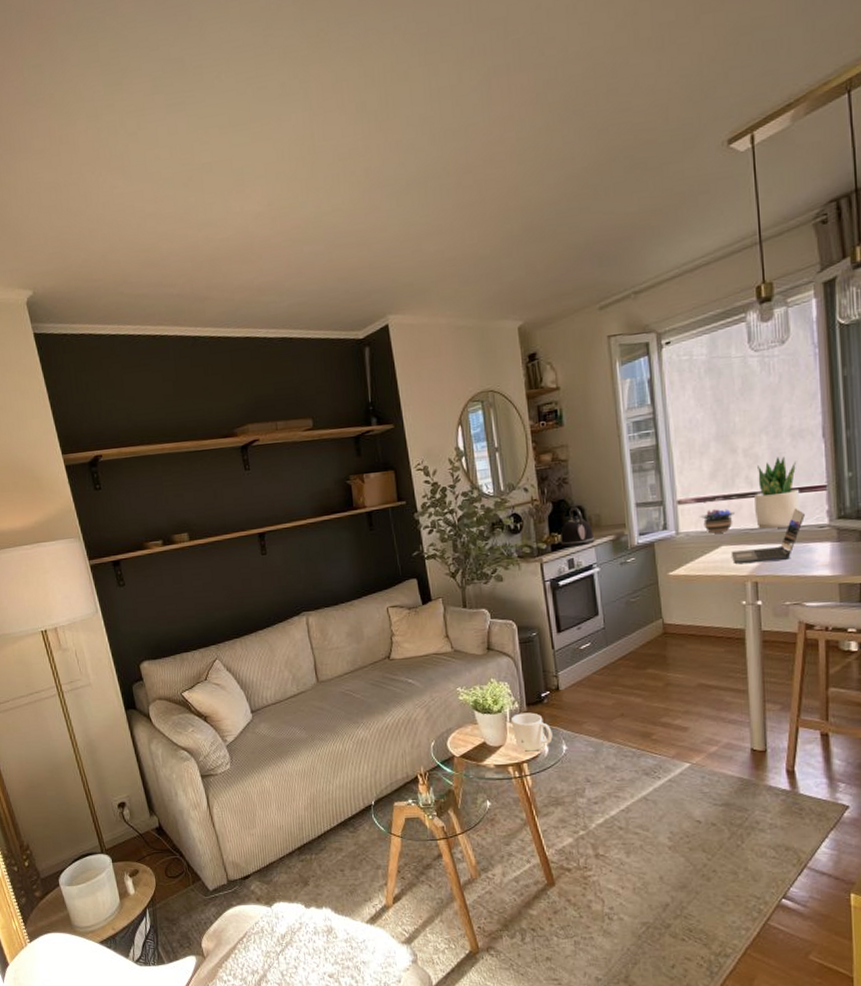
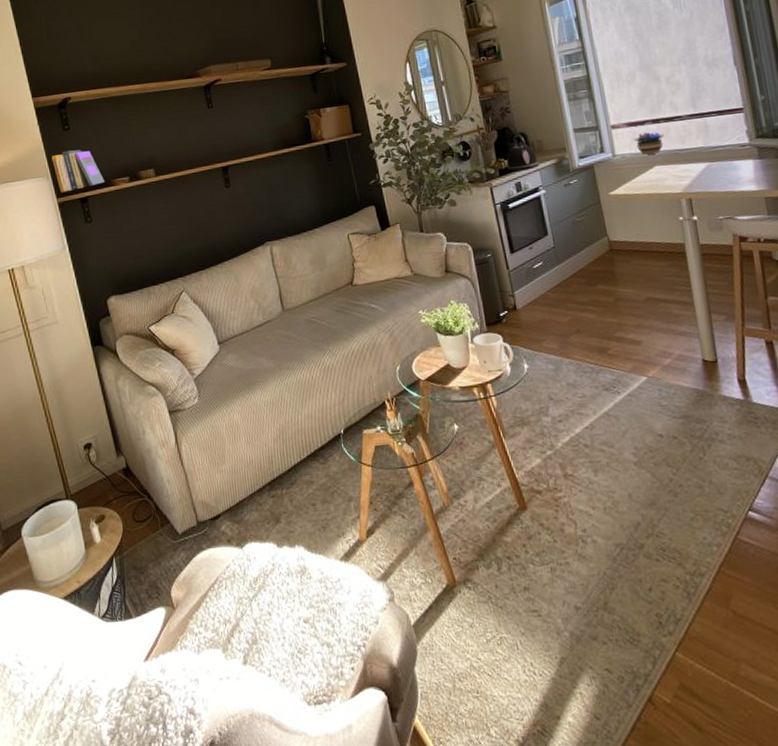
books: none [83,510,138,555] -> present [51,150,105,193]
laptop: present [730,508,806,564] -> none [664,129,728,182]
planter: present [754,456,800,529] -> none [679,83,722,150]

